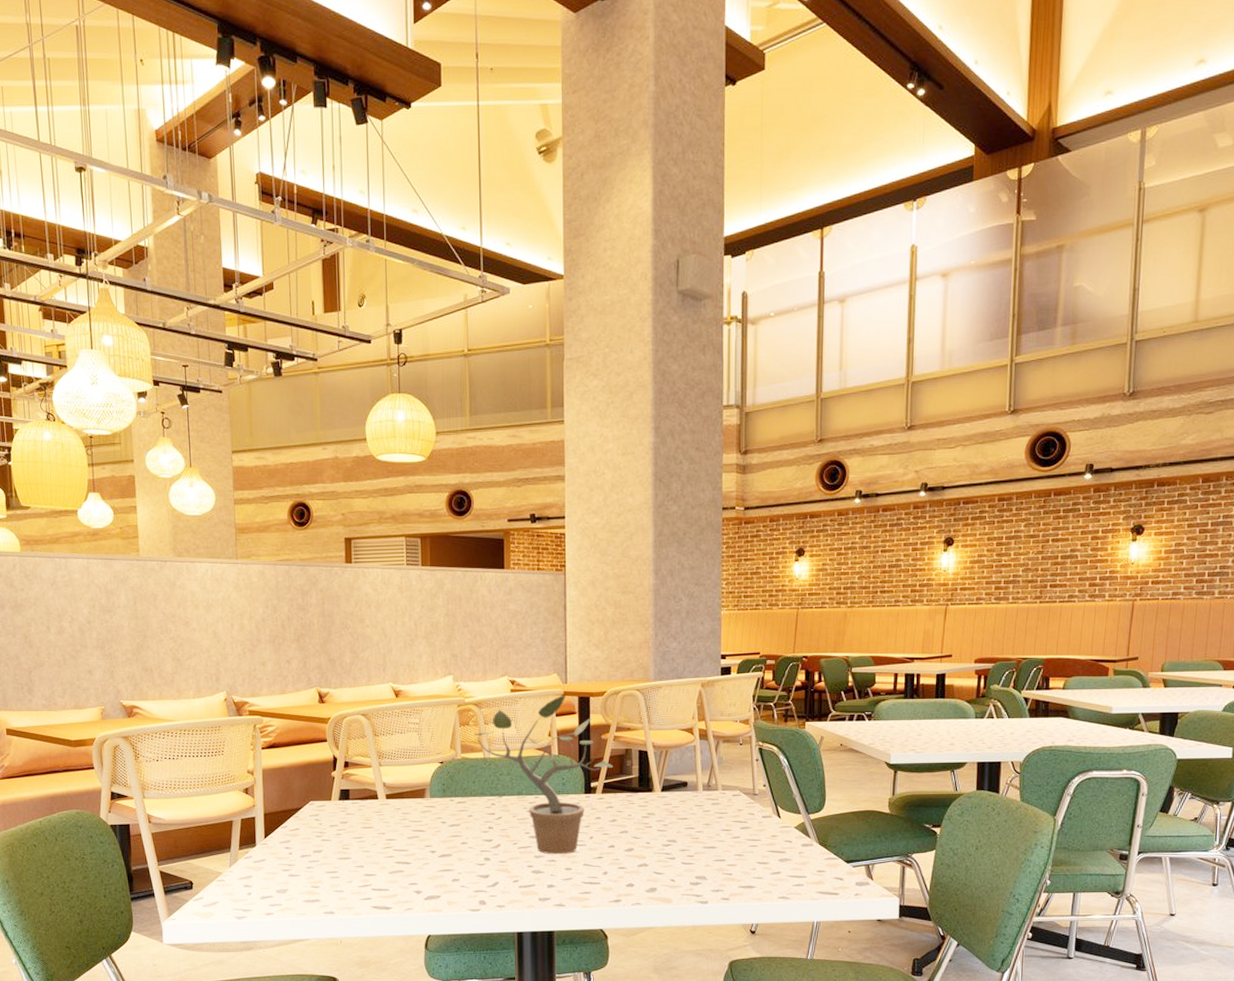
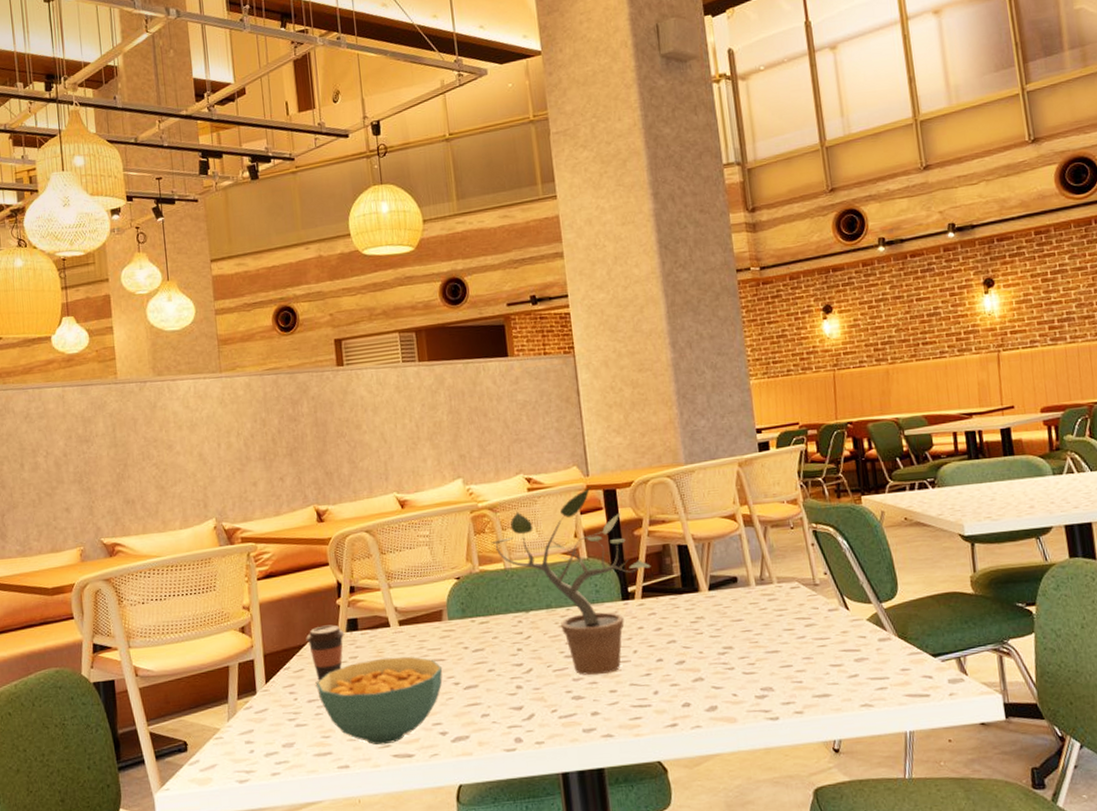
coffee cup: none [302,793,338,840] -> present [306,624,345,681]
cereal bowl: none [310,825,422,898] -> present [317,656,443,745]

